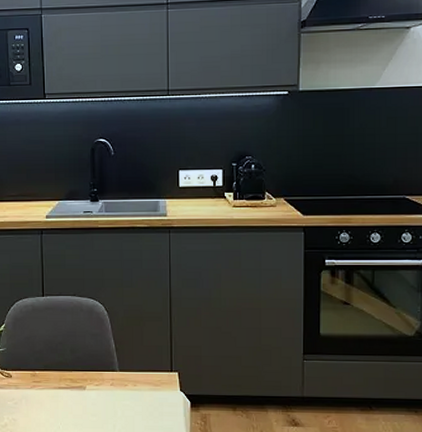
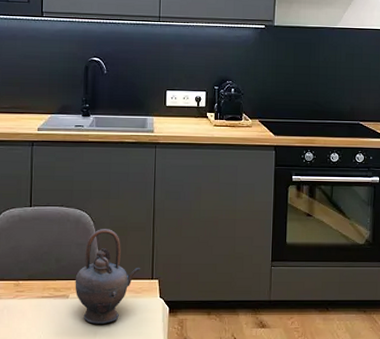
teapot: none [91,319,159,417] -> present [75,229,141,324]

